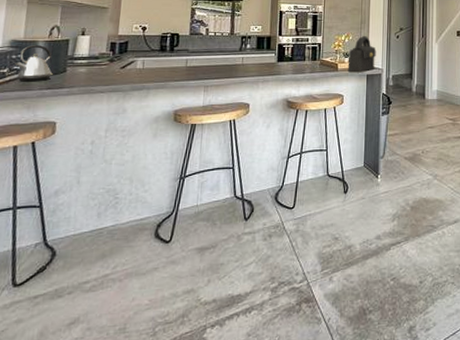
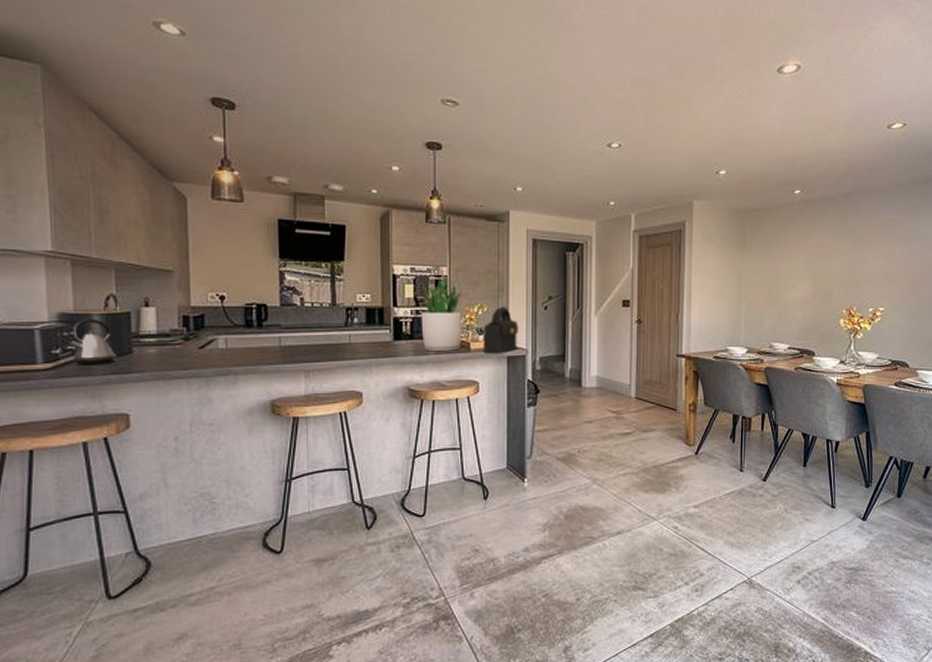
planter: none [299,12,332,71] -> present [421,275,462,352]

